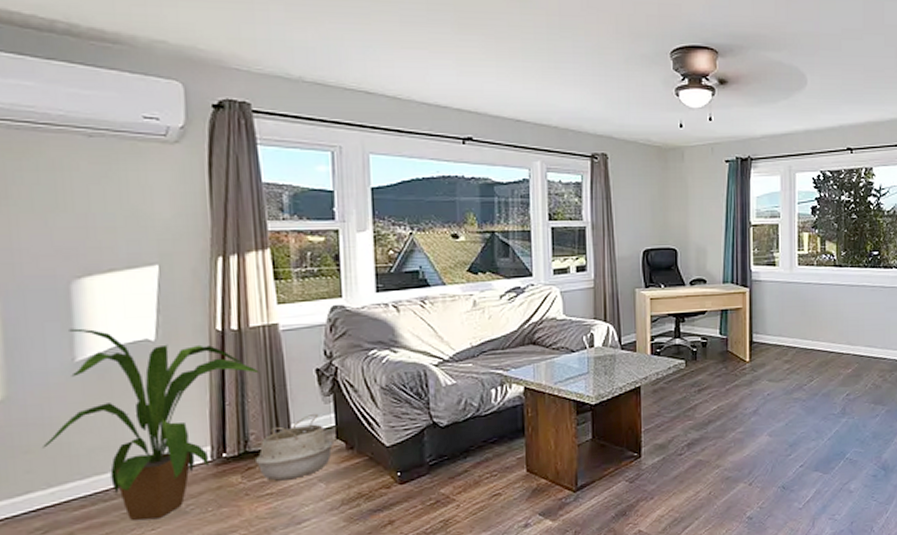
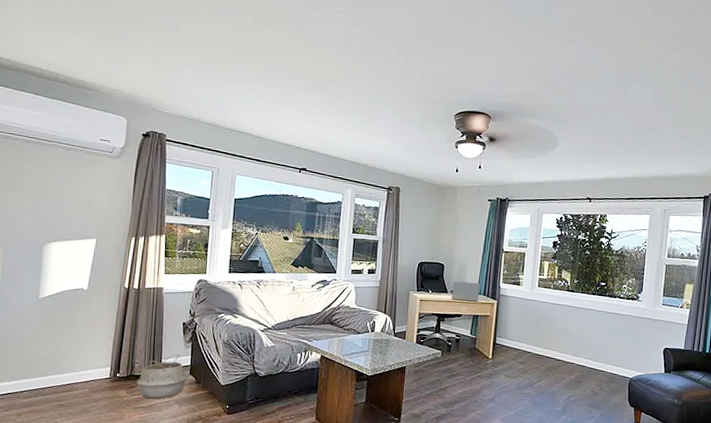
house plant: present [43,328,259,520] -> none [12,275,147,413]
laptop: none [690,268,725,294] -> present [451,281,480,302]

